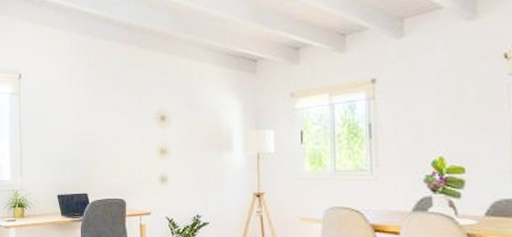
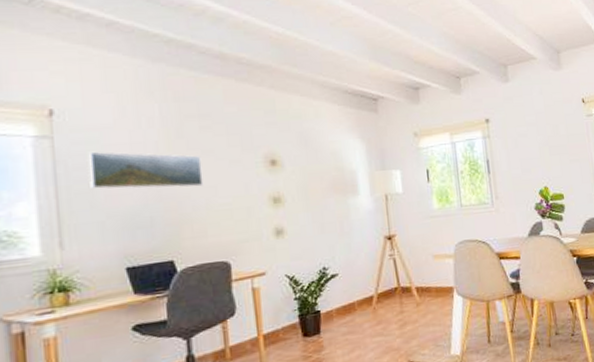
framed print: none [39,105,111,136] -> present [87,151,204,189]

